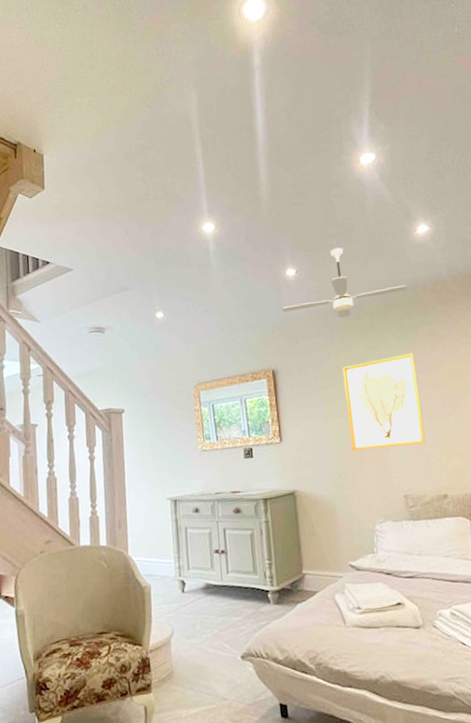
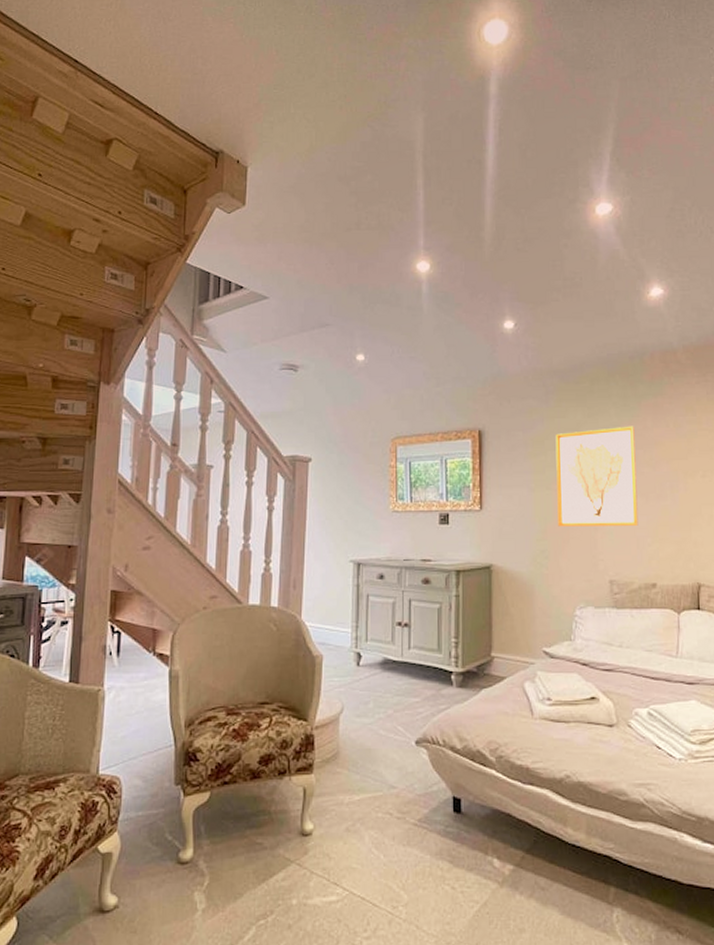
ceiling fan: present [281,247,407,318] -> none [495,303,634,380]

